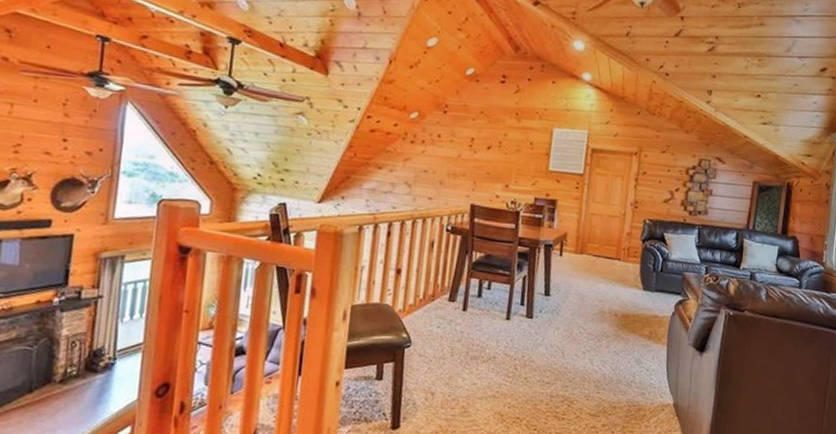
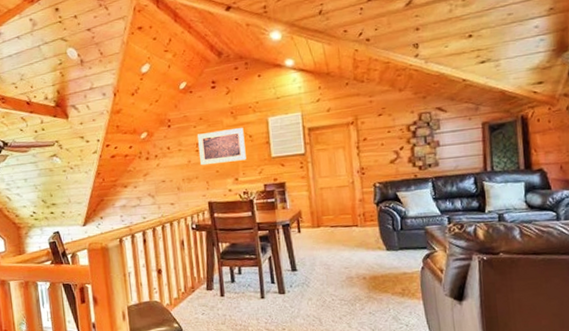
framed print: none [471,128,526,168] -> present [197,127,246,166]

